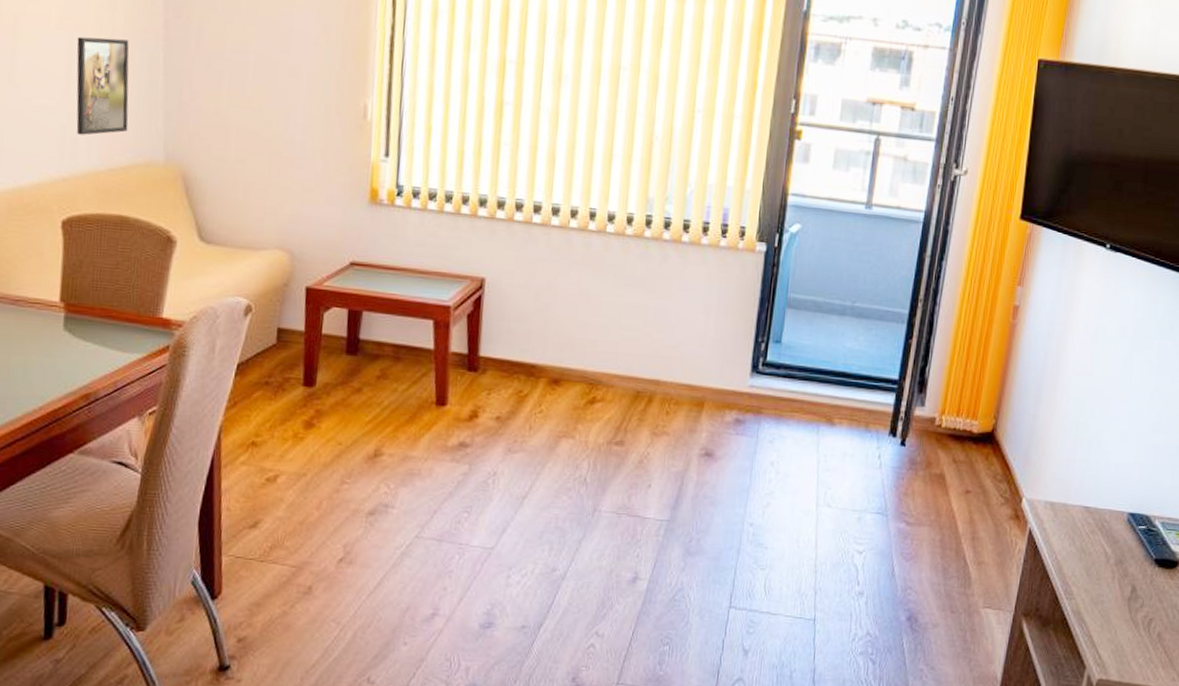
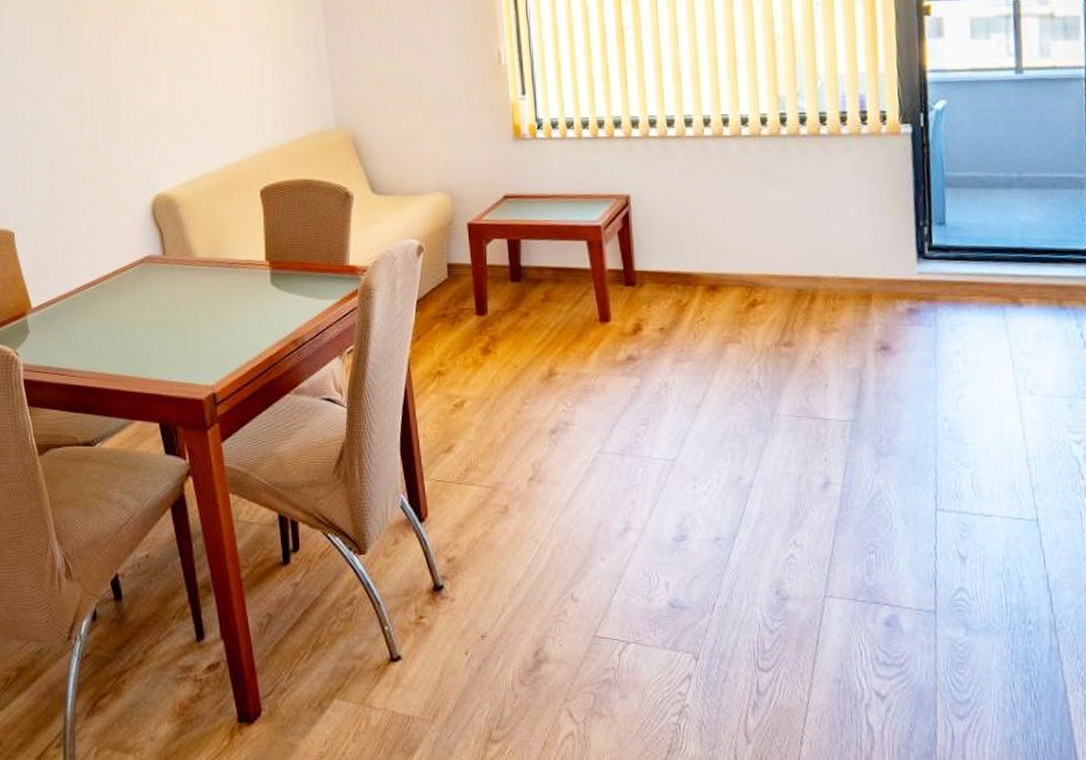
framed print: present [76,36,130,135] -> none [256,29,304,115]

